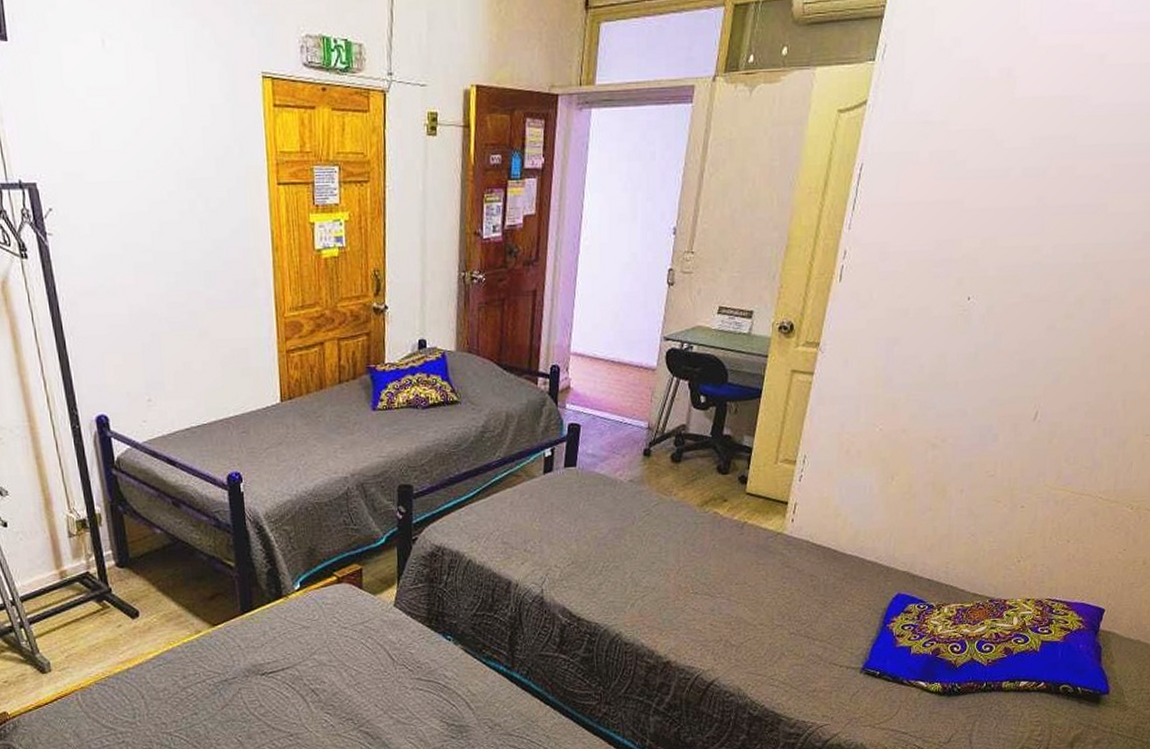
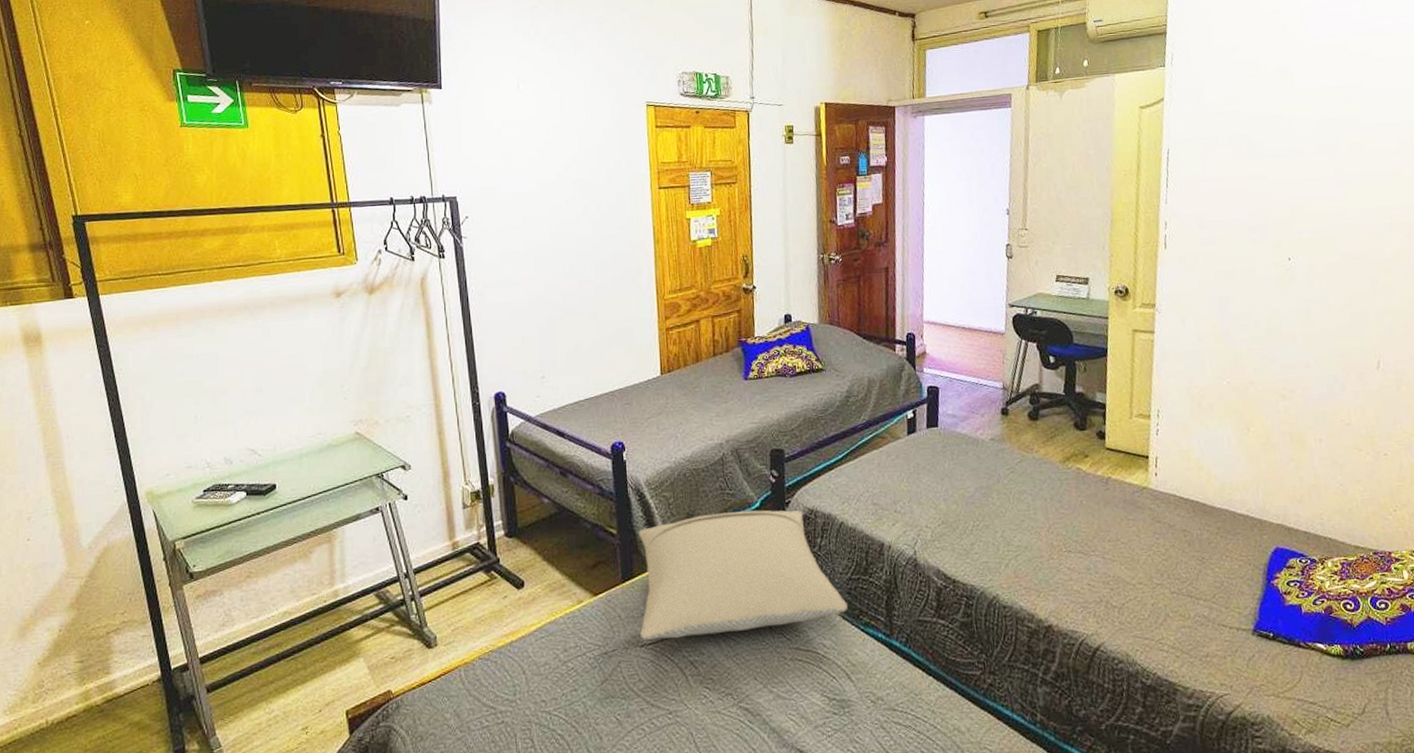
pillow: none [257,546,471,669] -> present [638,510,848,640]

